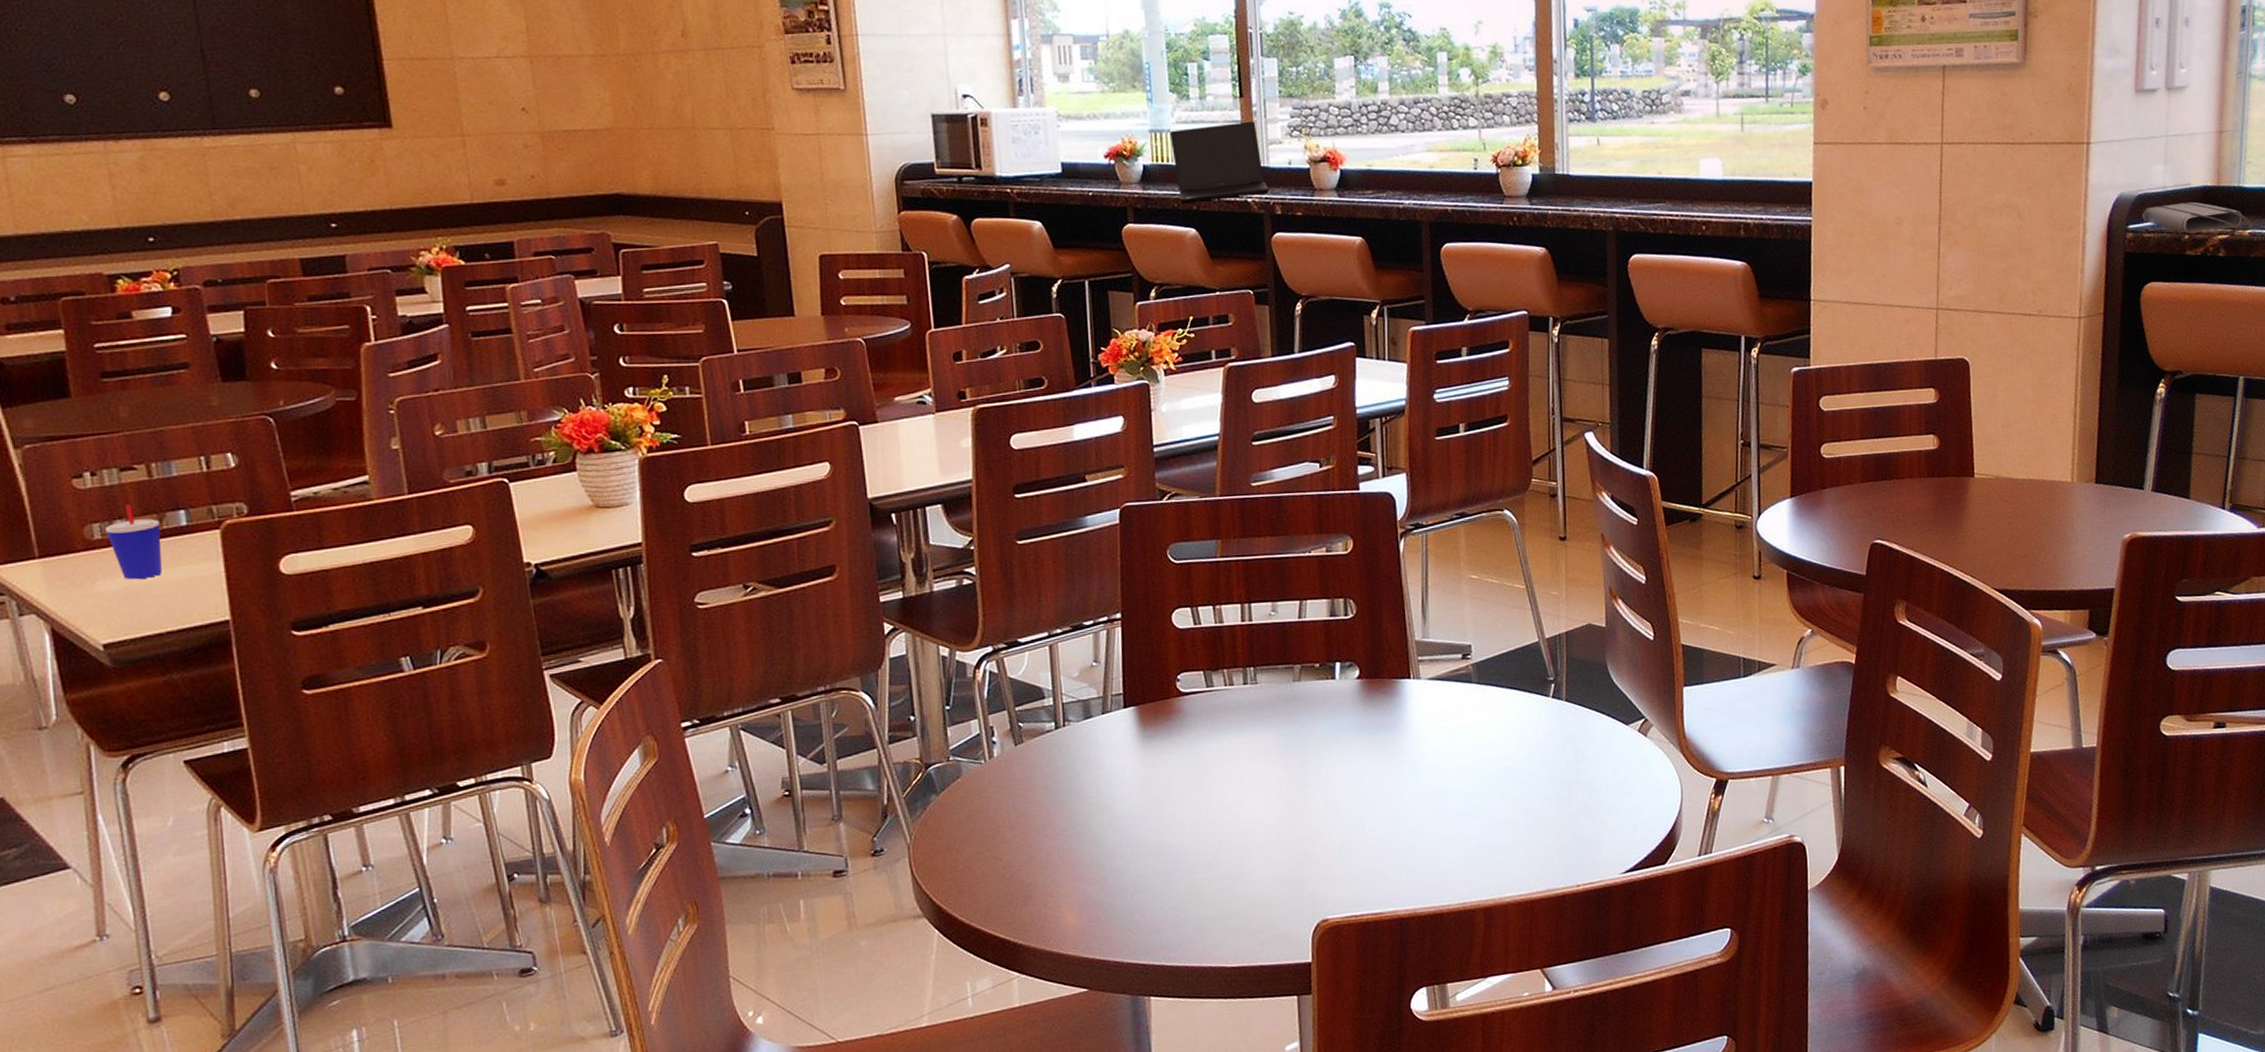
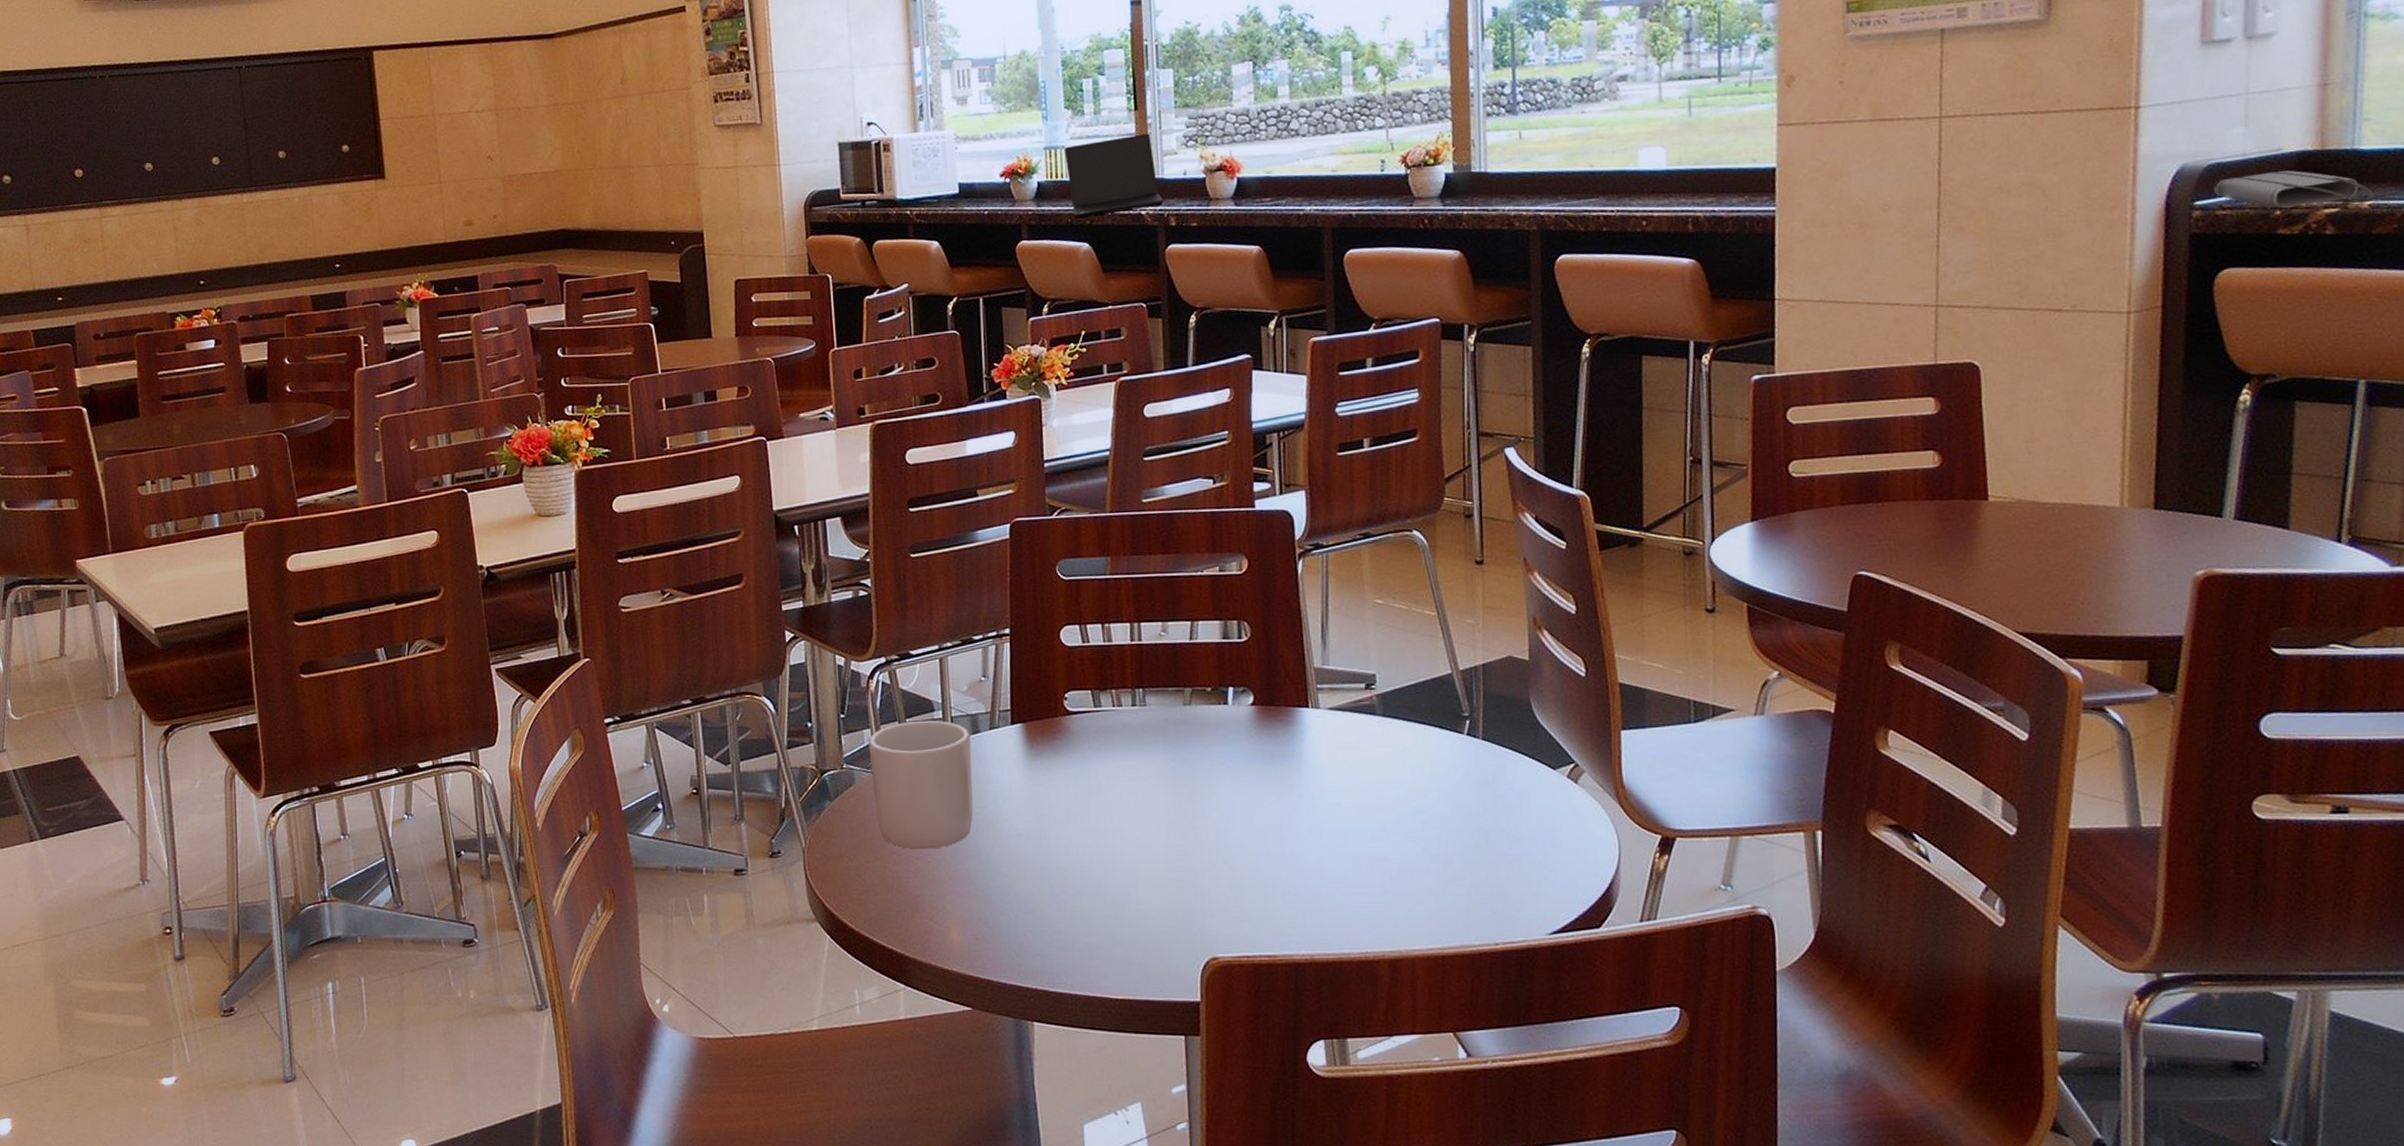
beverage cup: present [106,504,162,580] -> none [160,509,200,573]
mug: none [976,707,1087,838] -> present [868,720,974,850]

